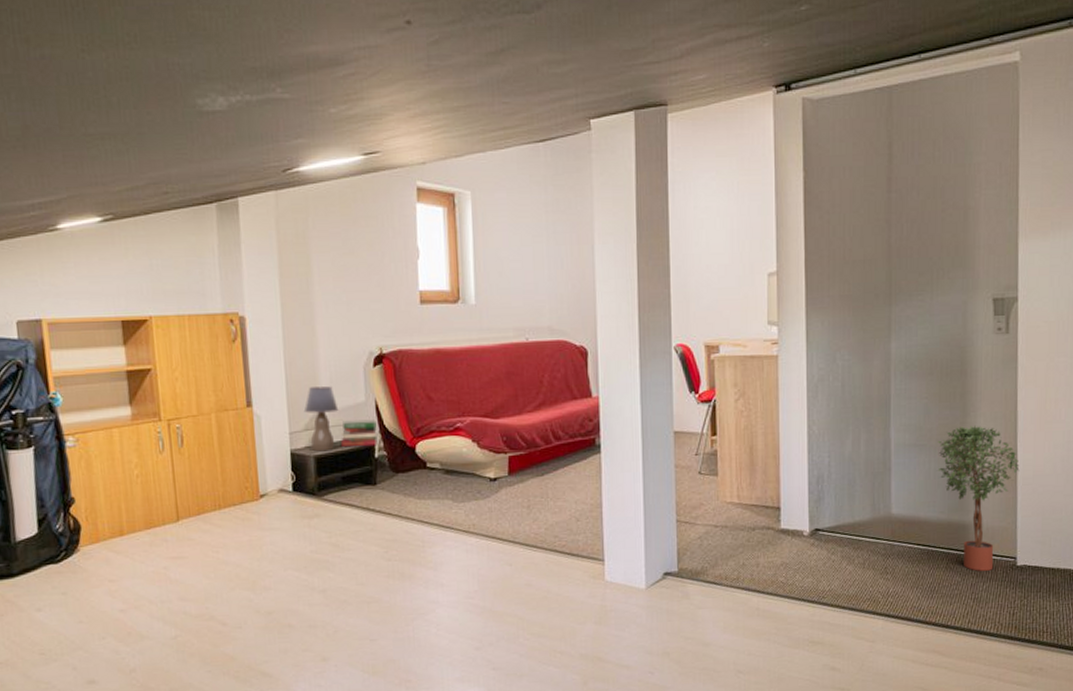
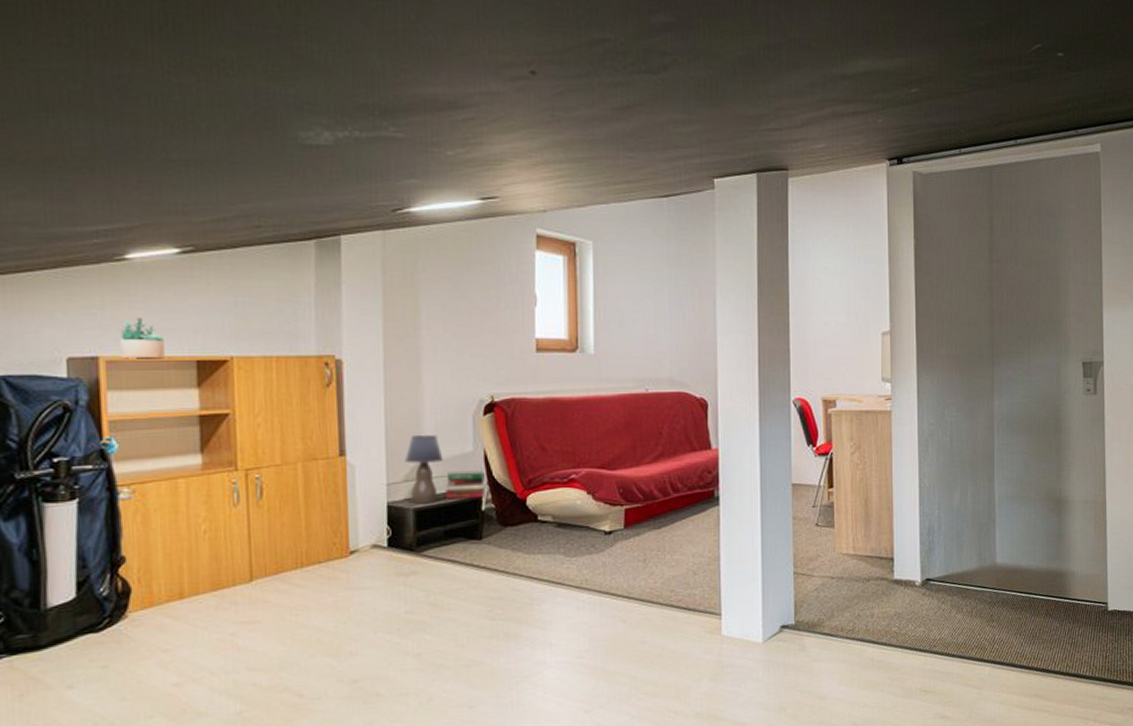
succulent plant: none [58,283,96,321] -> present [120,318,168,359]
potted tree: present [937,425,1020,571] -> none [1037,478,1108,617]

